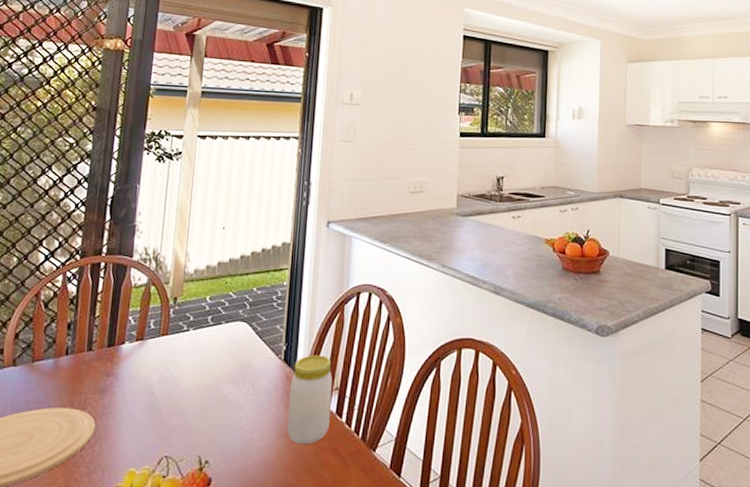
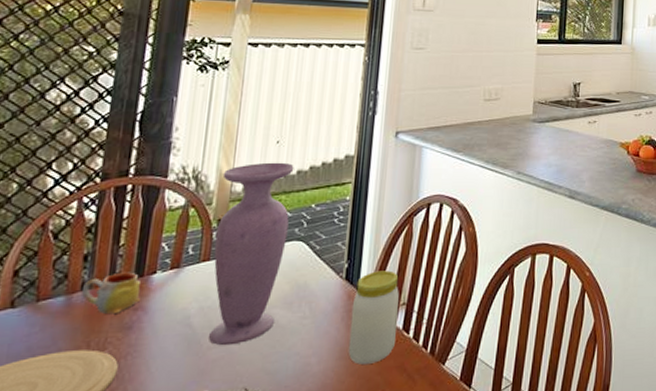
mug: none [66,341,112,377] -> present [81,272,141,314]
vase: none [168,246,238,415] -> present [209,162,294,346]

